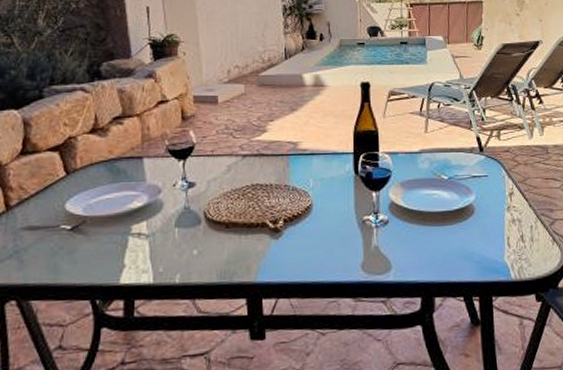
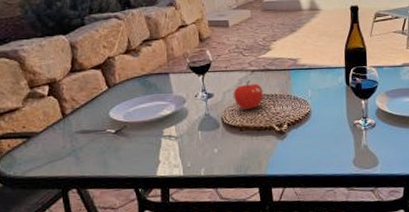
fruit: none [219,167,256,202] -> present [233,80,263,109]

